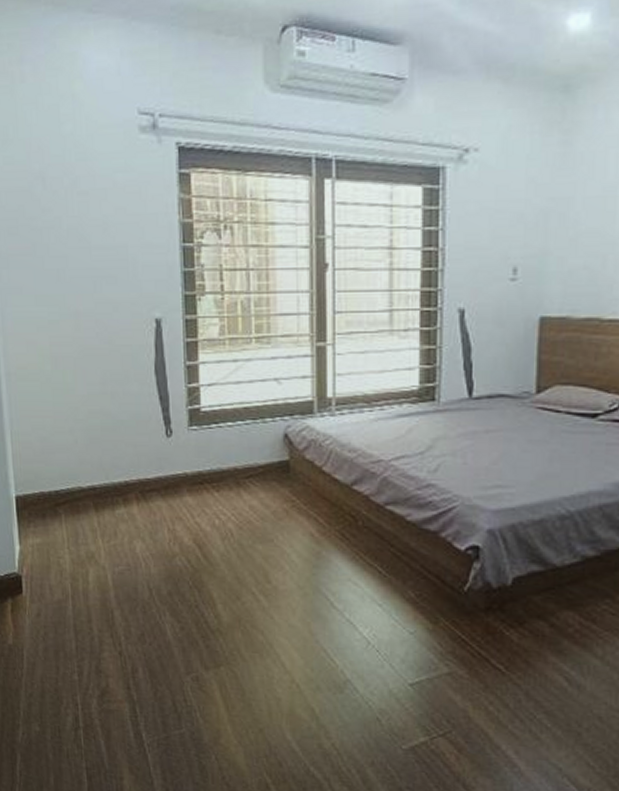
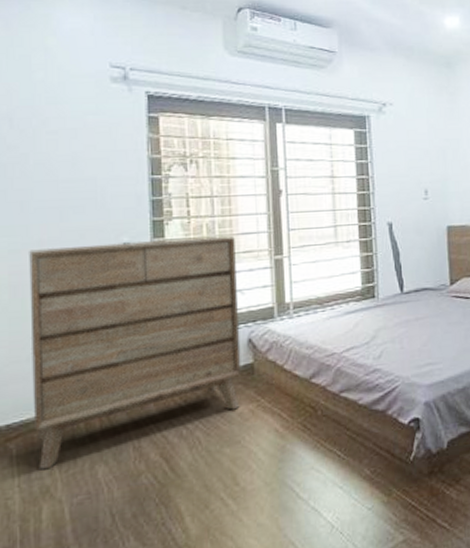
dresser: none [67,316,276,537] -> present [29,236,242,471]

